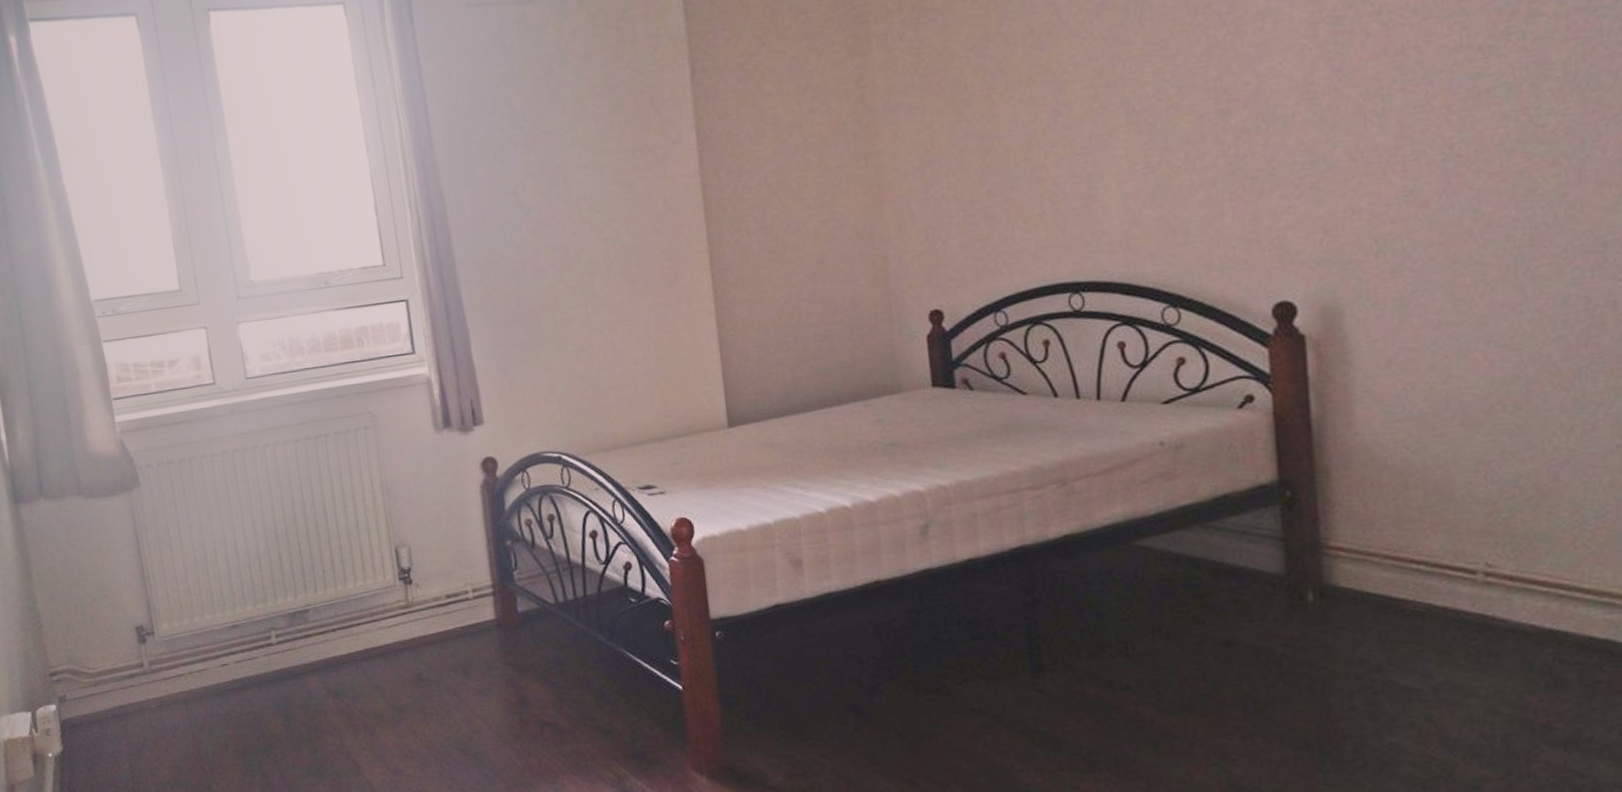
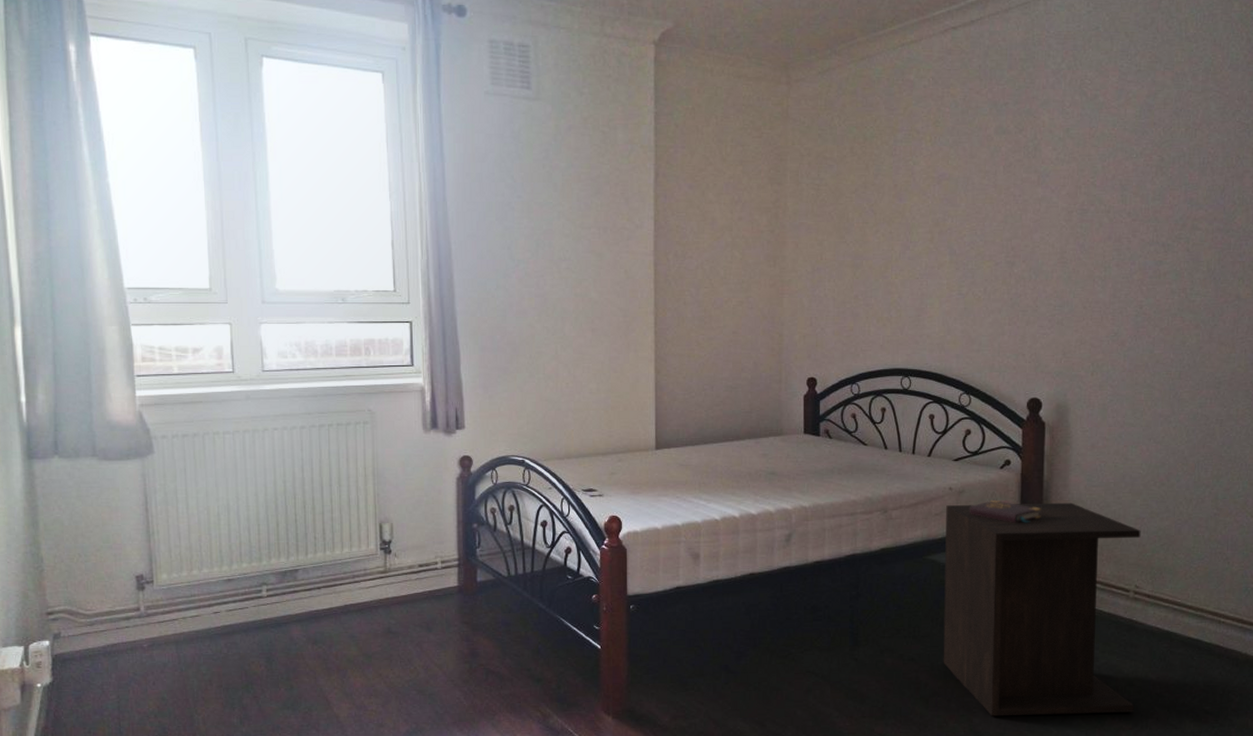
nightstand: none [1157,448,1504,765] -> present [943,502,1141,716]
book: none [1195,453,1314,485] -> present [970,499,1042,523]

